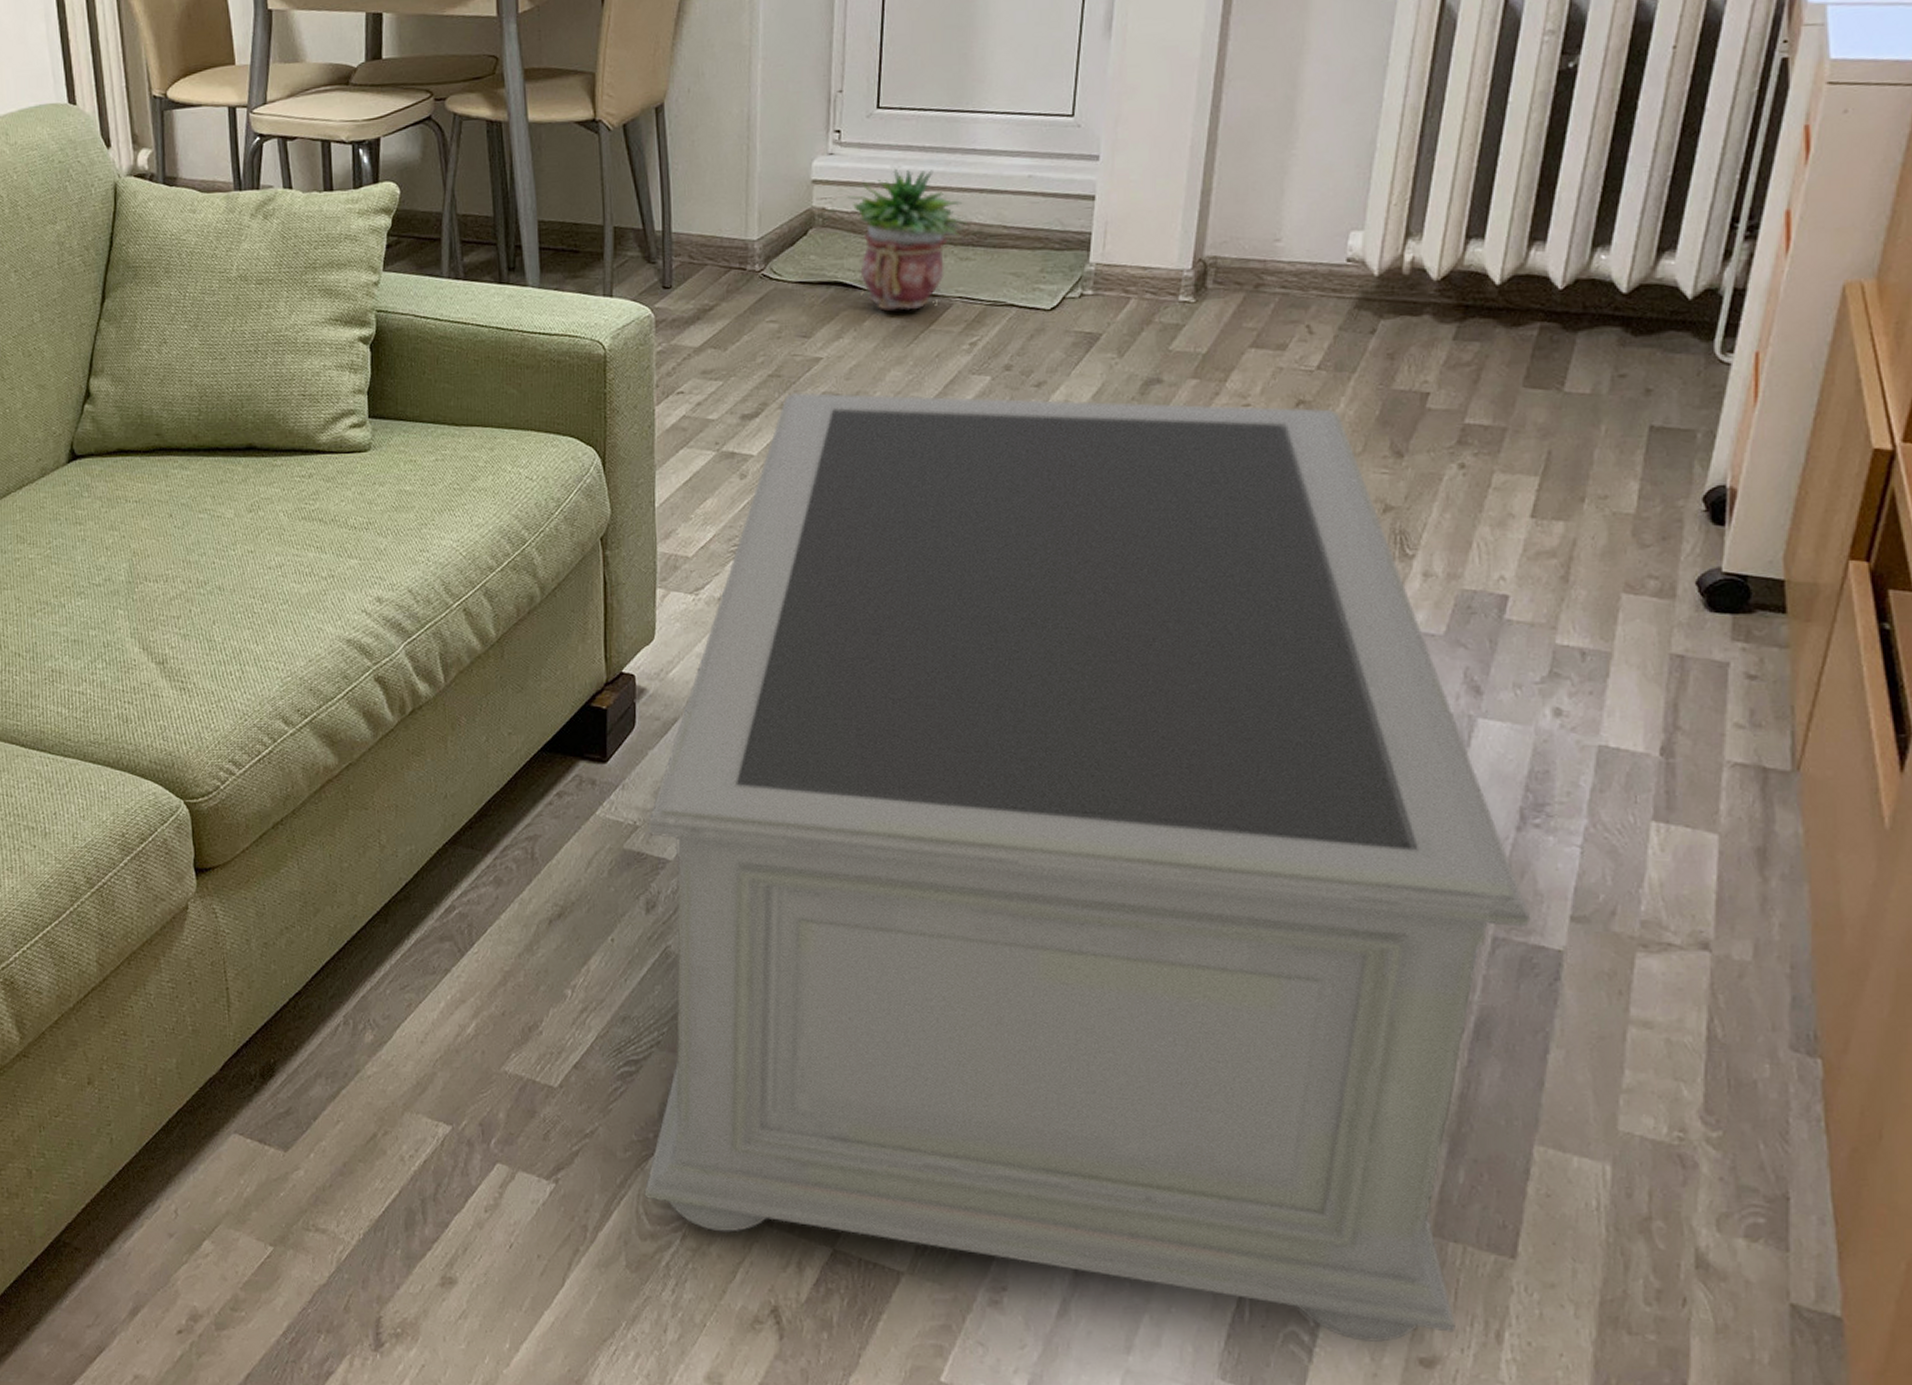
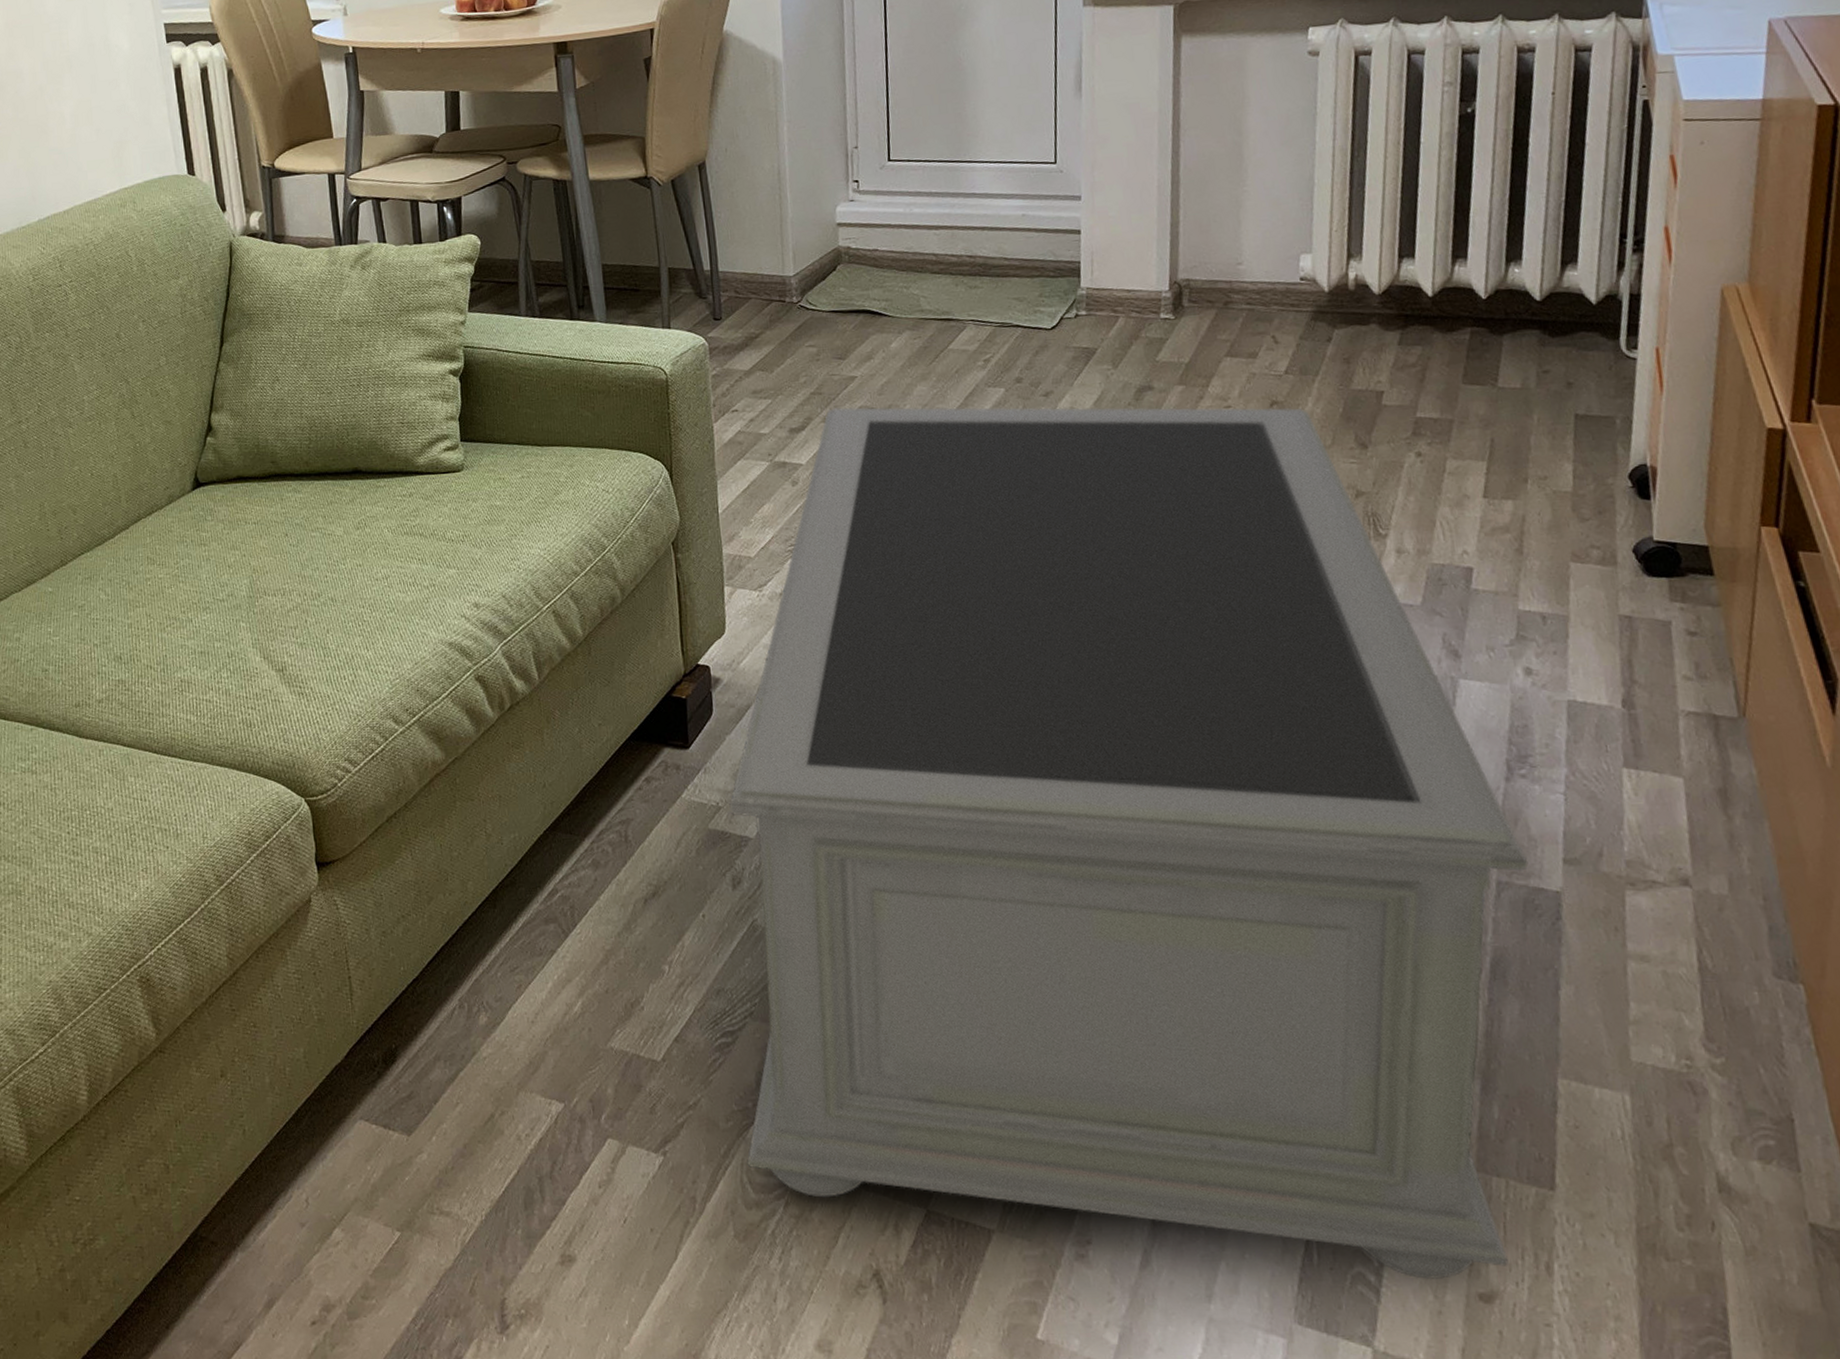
potted plant: present [847,168,967,311] -> none [868,211,973,334]

